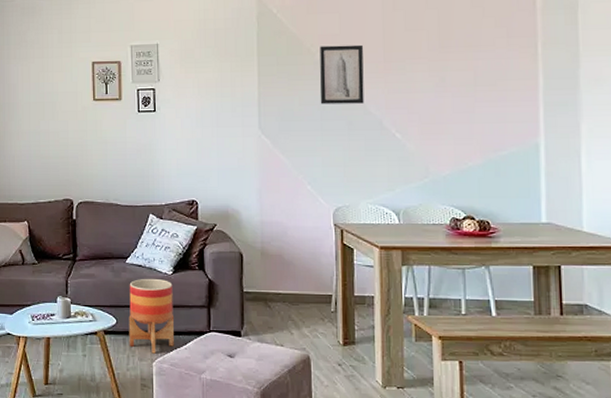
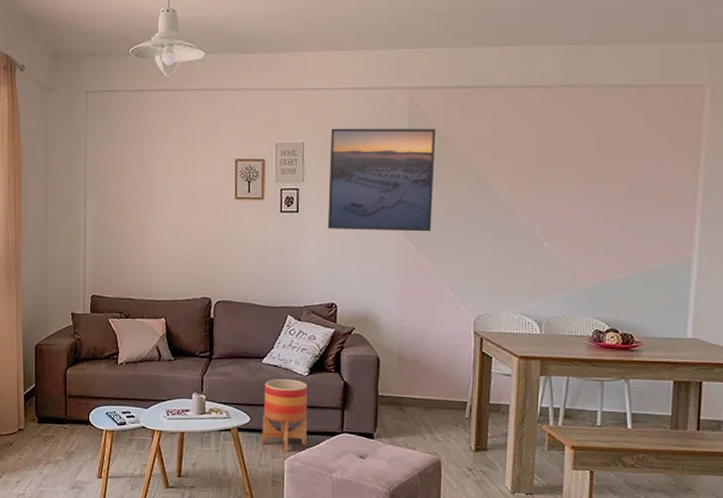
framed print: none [183,27,286,127] -> present [327,128,436,232]
wall art: present [320,44,364,104] -> none [468,149,516,211]

